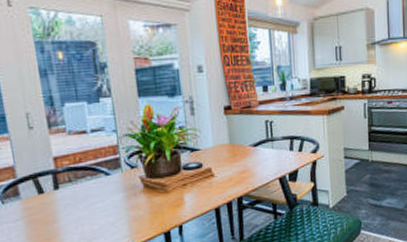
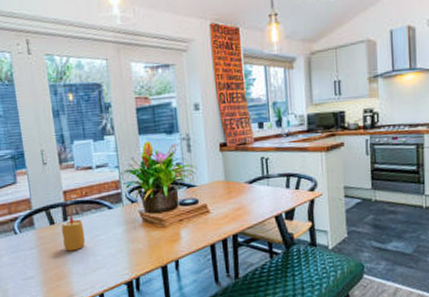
candle: none [52,181,80,222] -> present [61,214,86,252]

